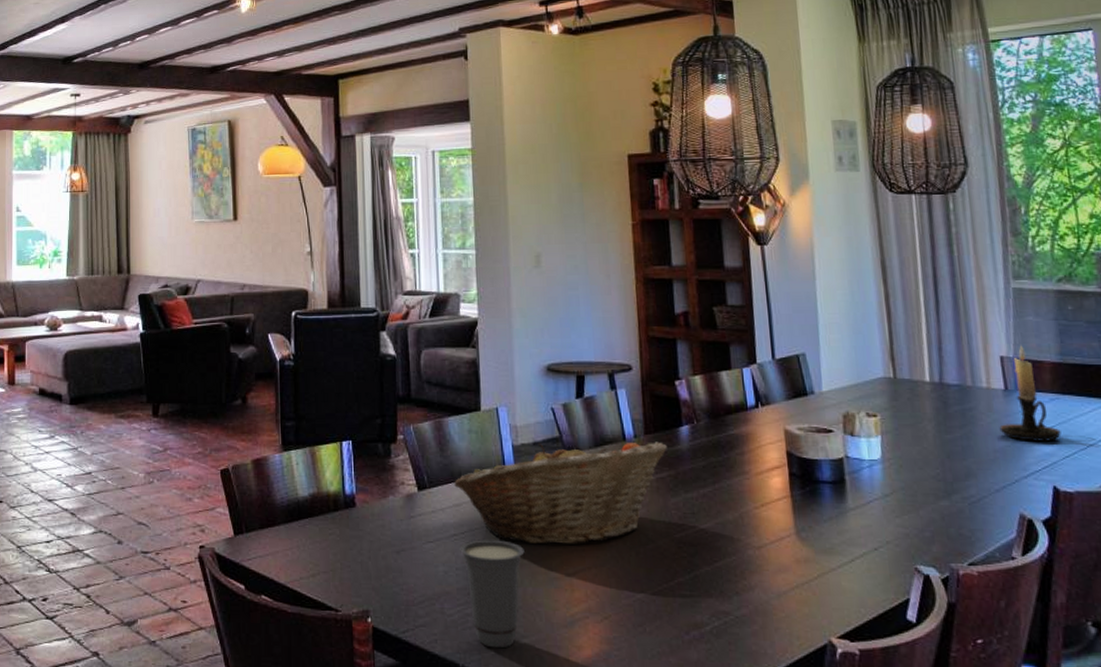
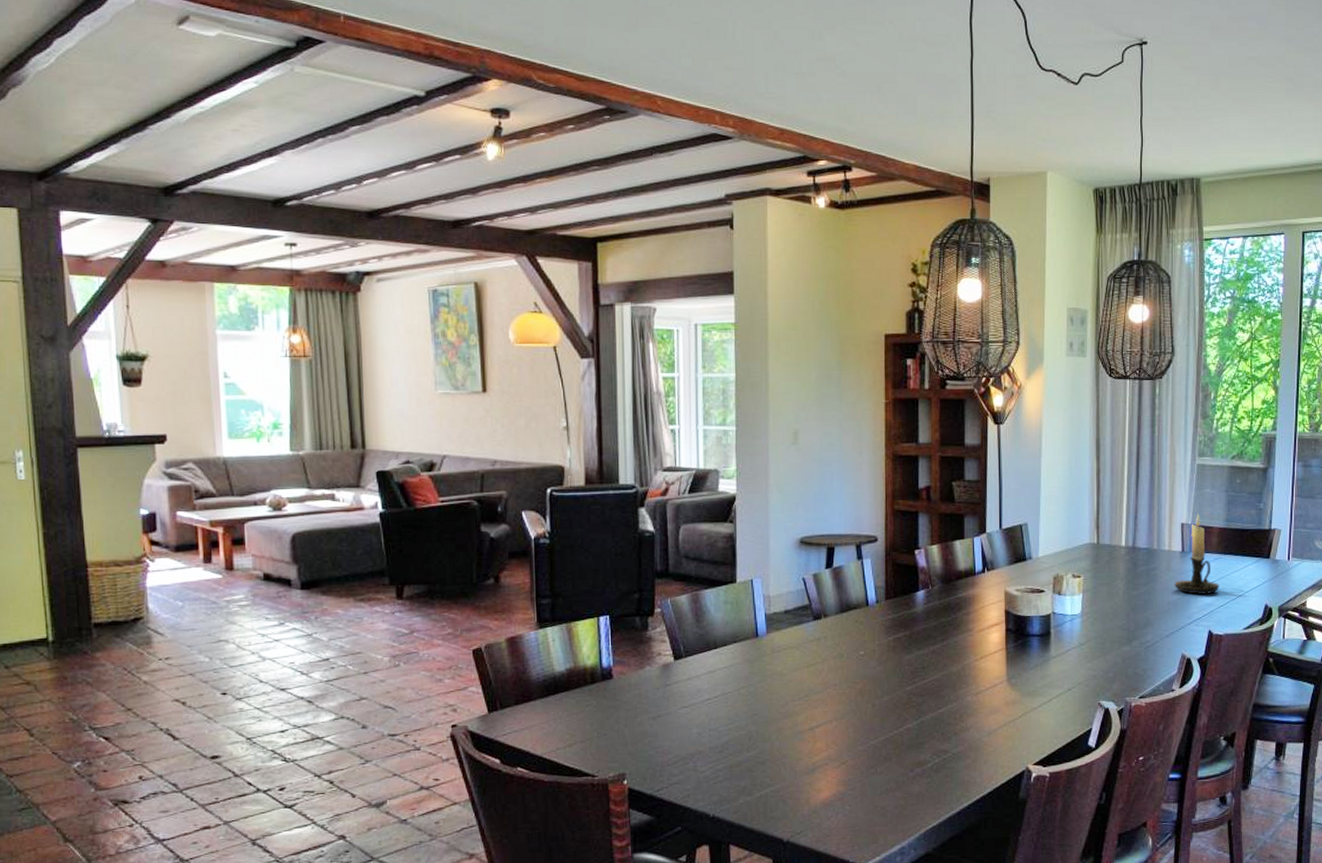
fruit basket: present [454,442,667,545] -> none [709,606,904,704]
cup: present [458,539,525,649] -> none [712,701,773,798]

